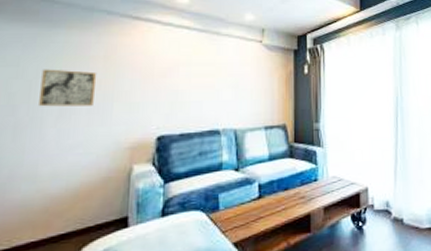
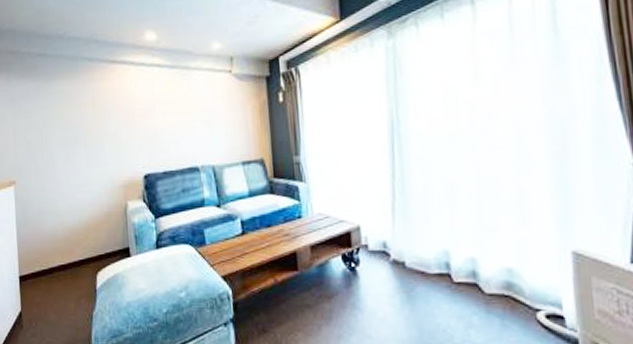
wall art: present [39,69,97,107] -> none [48,117,89,152]

